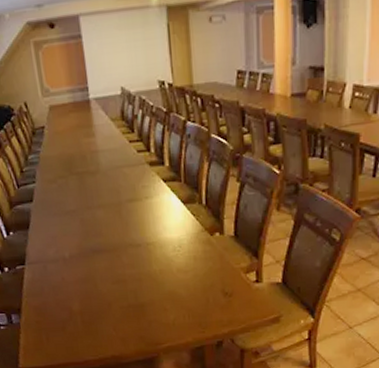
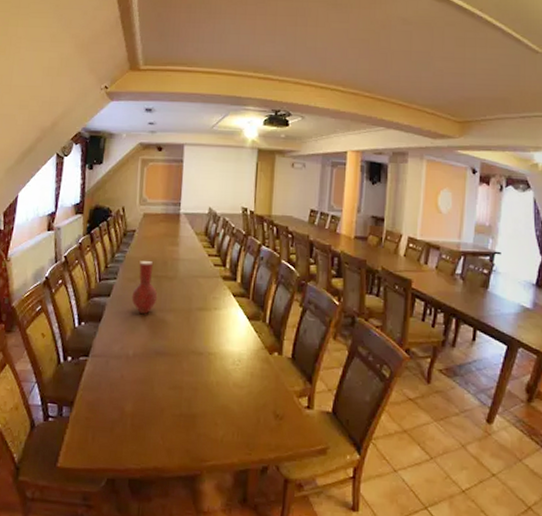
vase: none [55,157,84,214] -> present [131,260,158,314]

